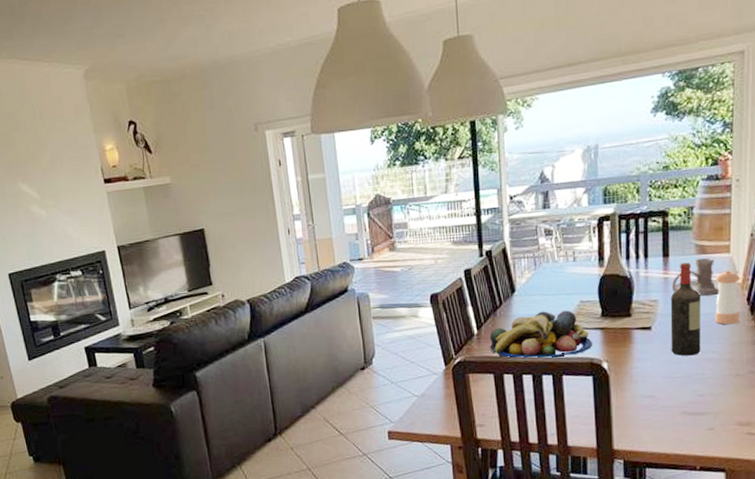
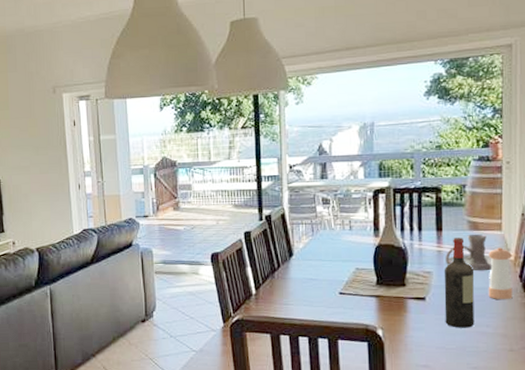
fruit bowl: present [489,310,593,359] -> none [267,276,368,323]

